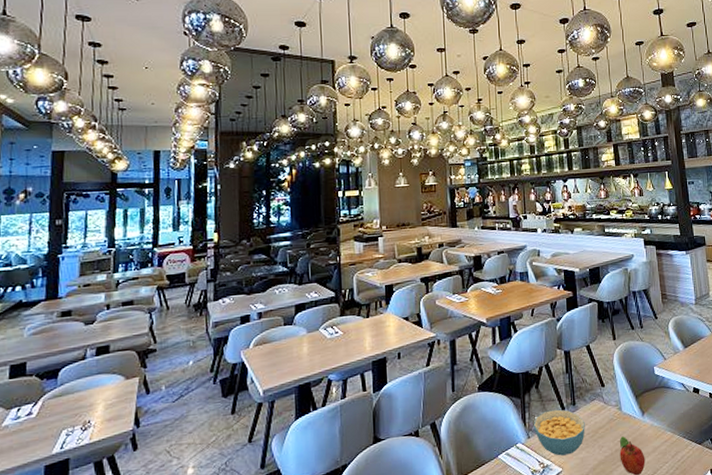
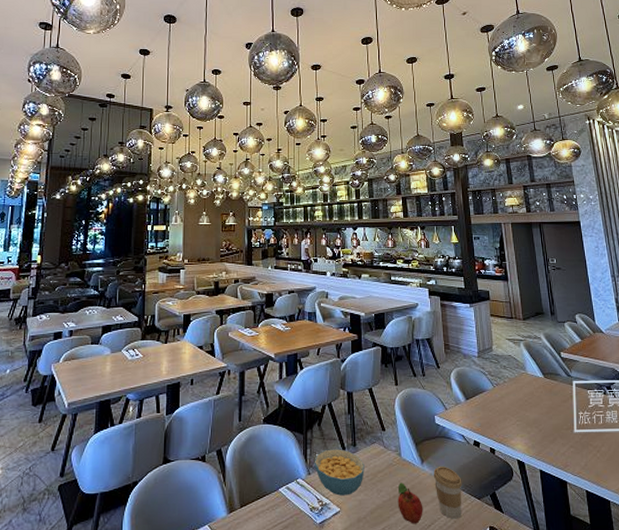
coffee cup: none [654,415,683,466] -> present [433,466,462,519]

